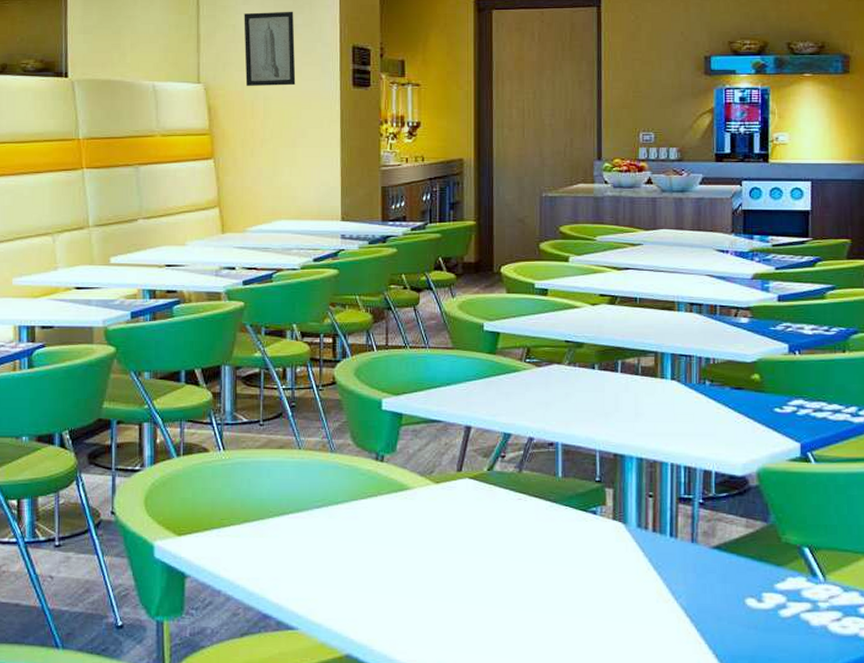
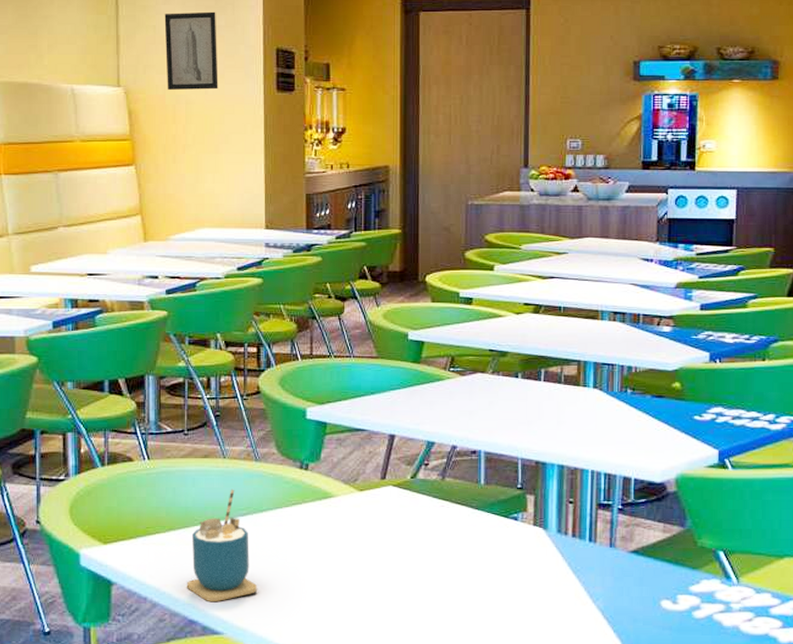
cup: none [260,480,333,597] -> present [186,489,258,603]

